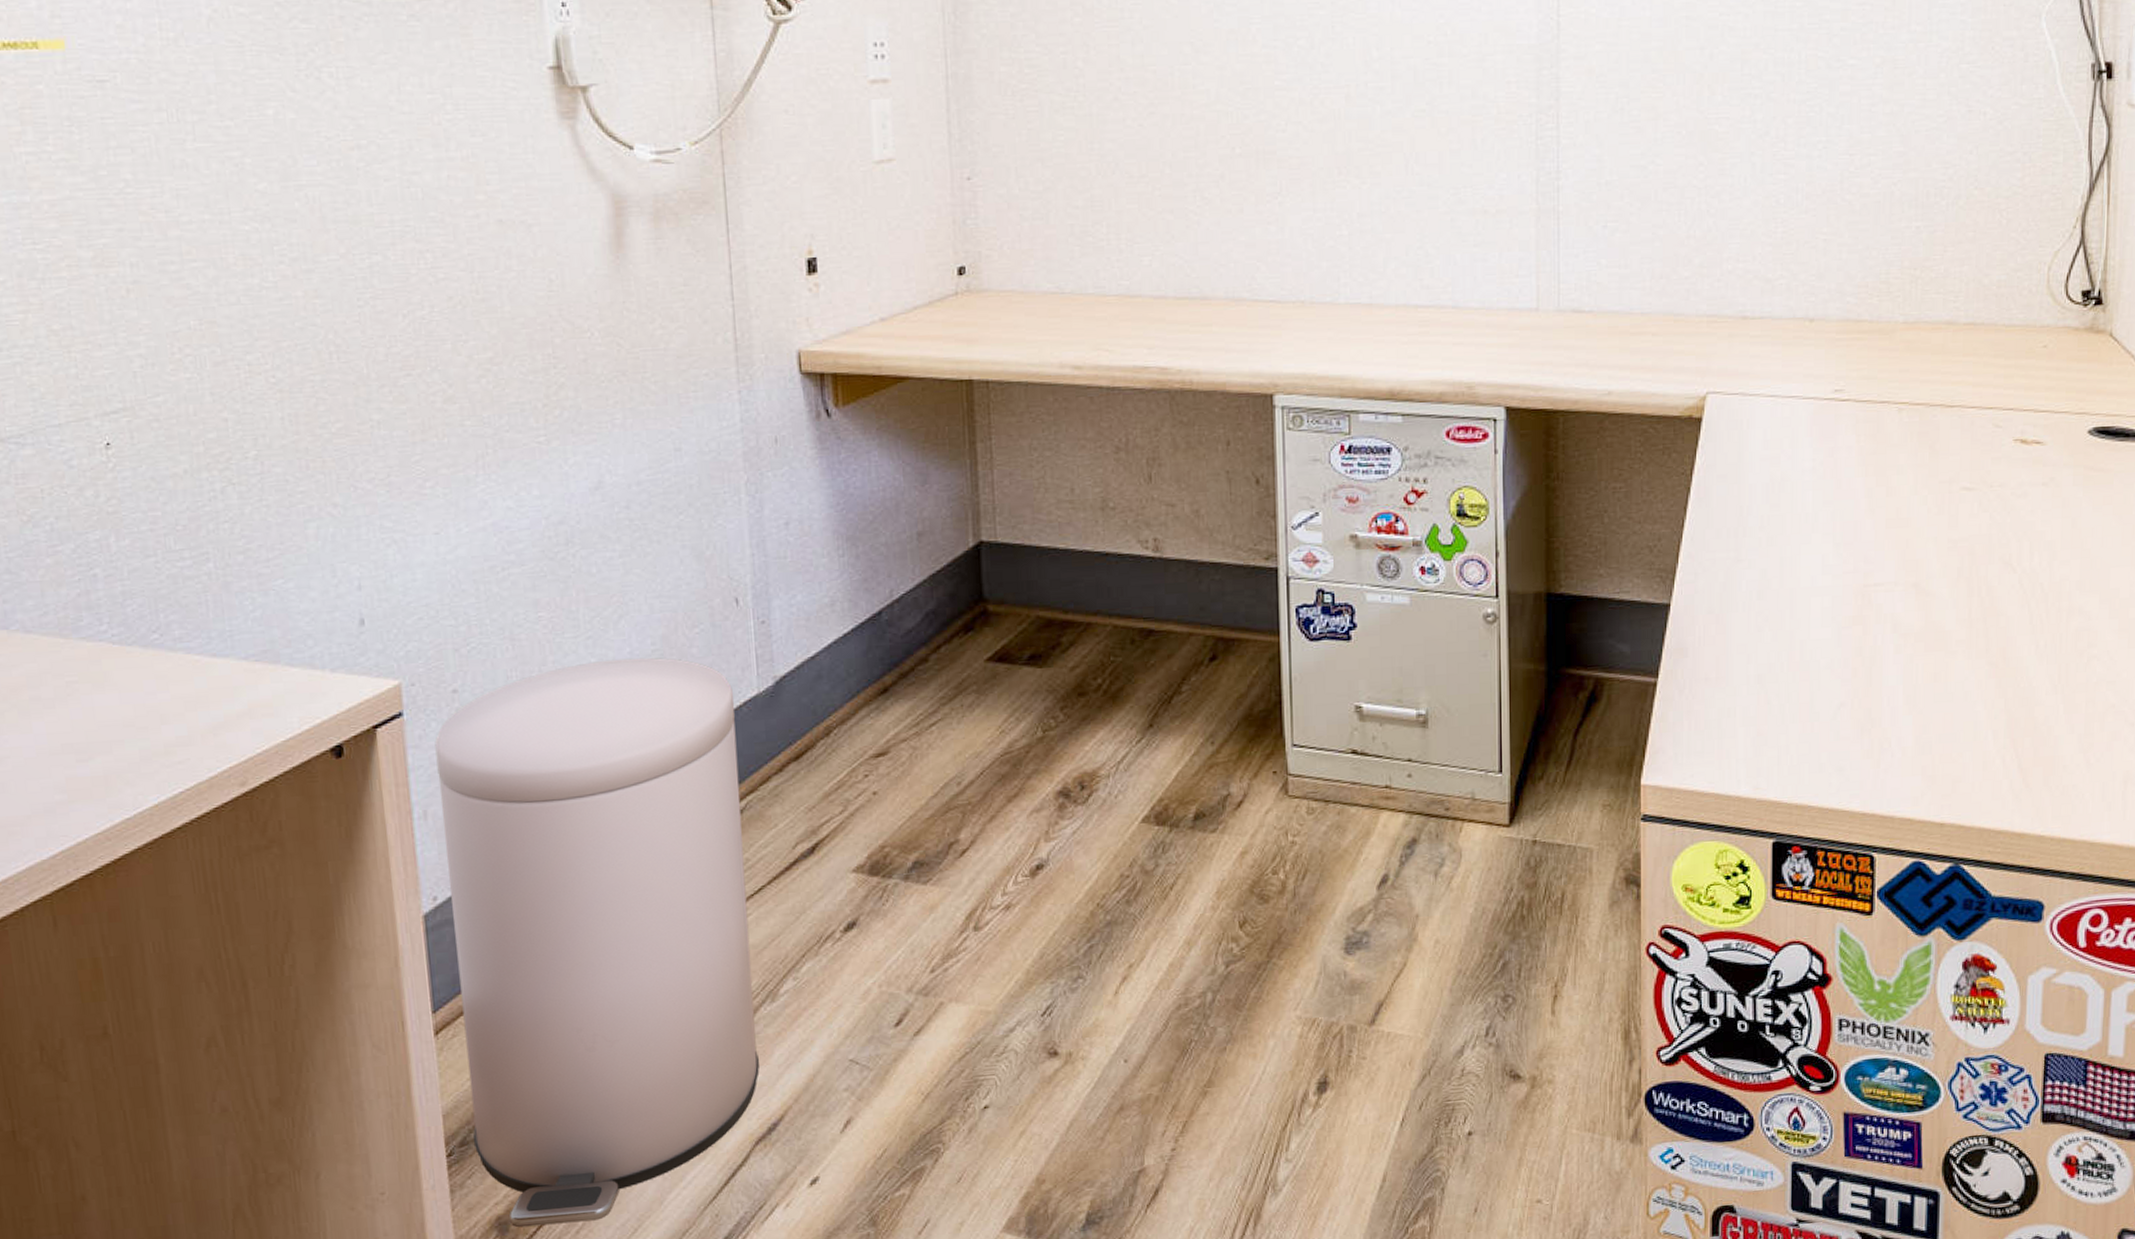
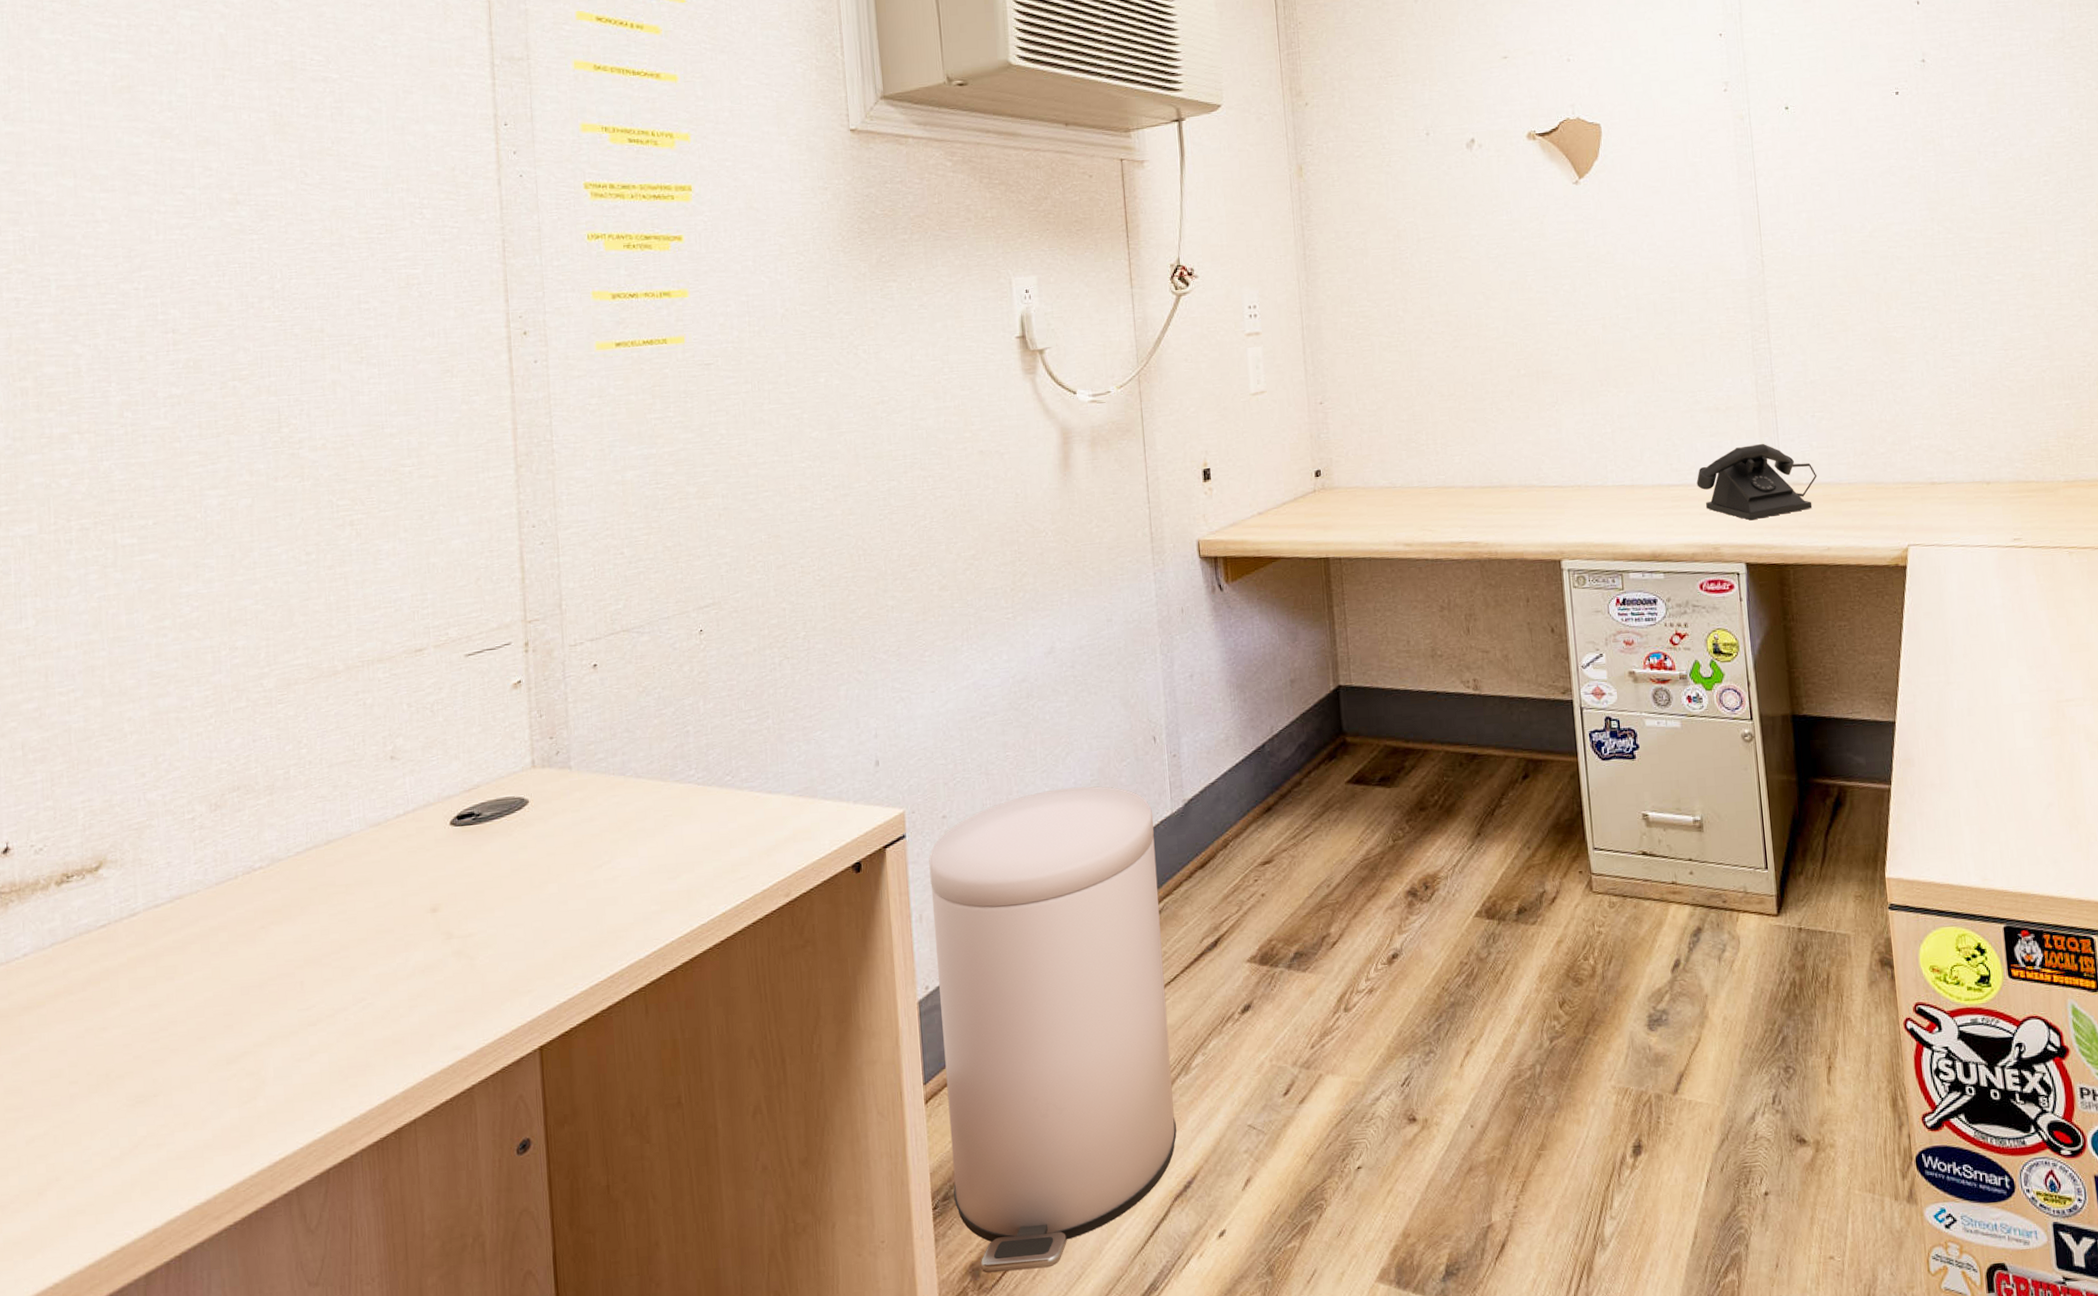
telephone: none [1452,258,1604,355] -> present [1696,443,1817,521]

